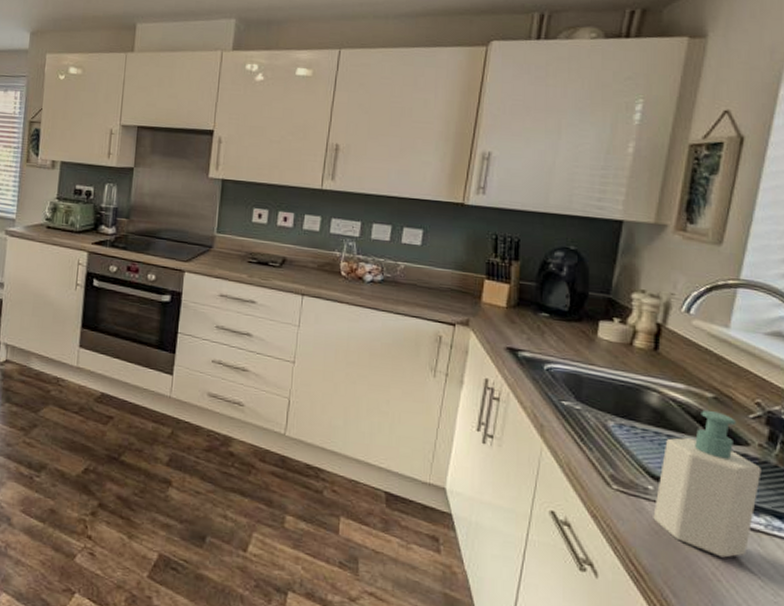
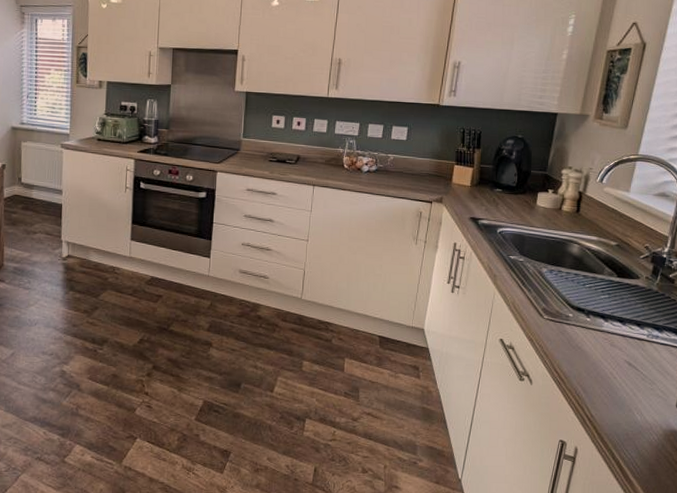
soap bottle: present [653,410,762,558] -> none [572,255,647,361]

